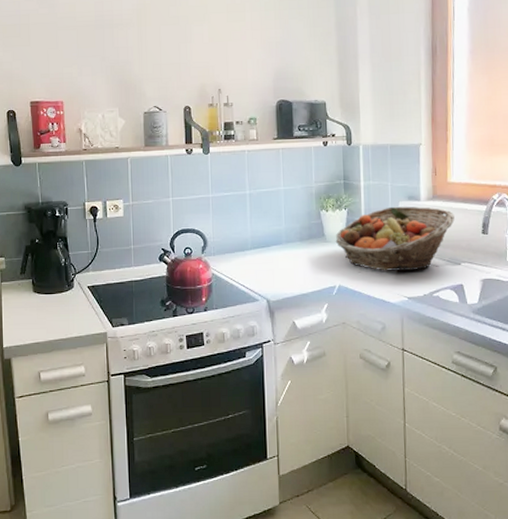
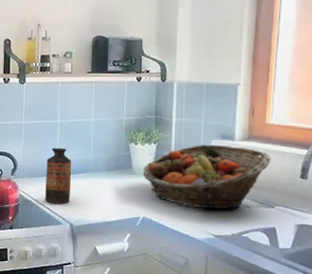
bottle: none [238,220,265,279] -> present [45,147,71,204]

